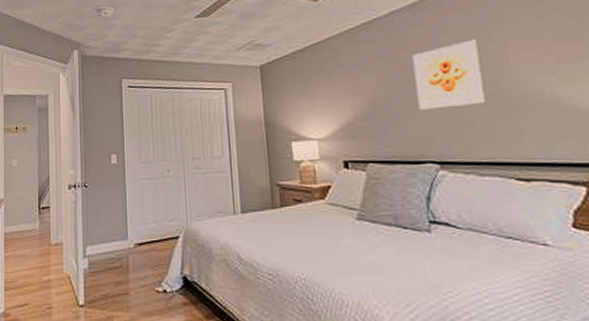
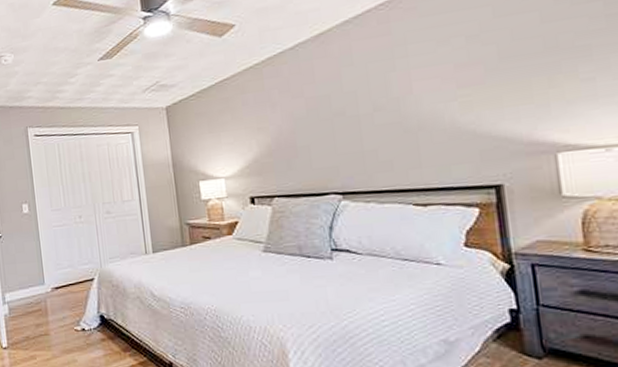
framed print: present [412,39,488,110] -> none [316,68,389,143]

